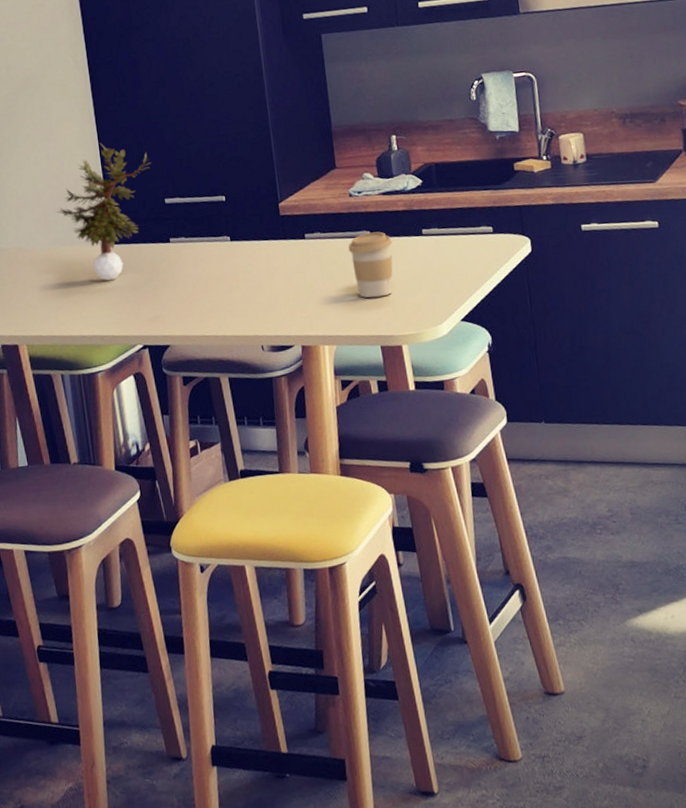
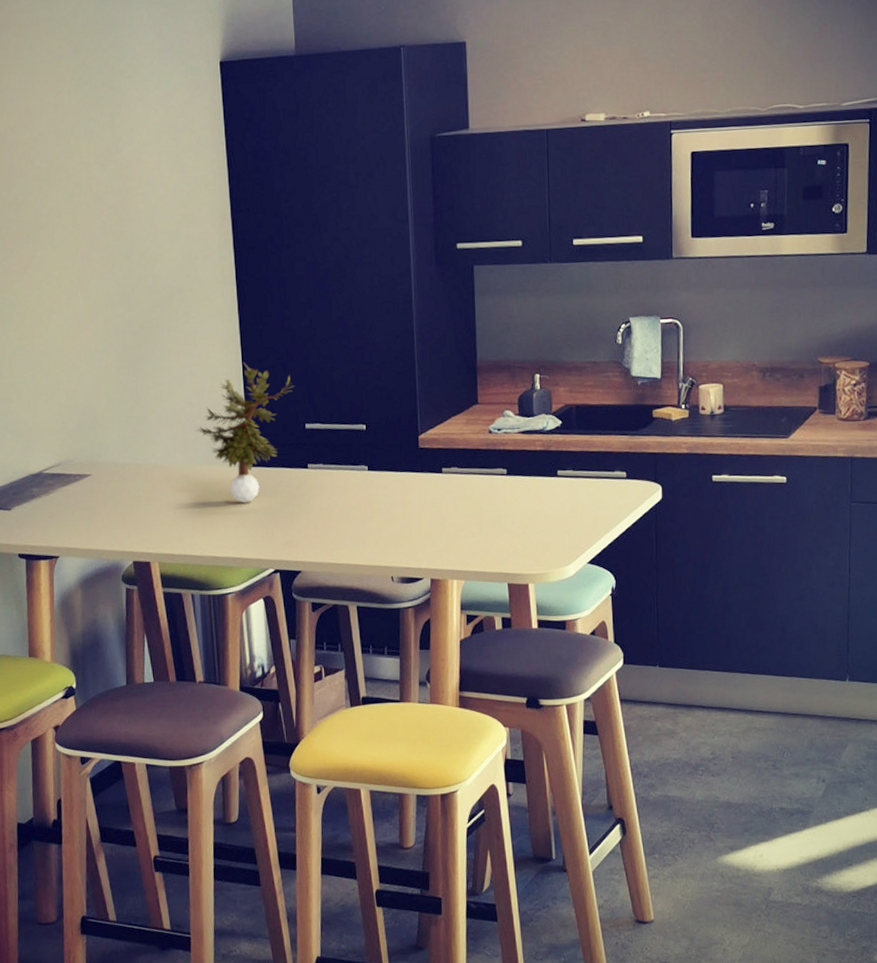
coffee cup: present [348,231,393,298] -> none [483,470,528,536]

